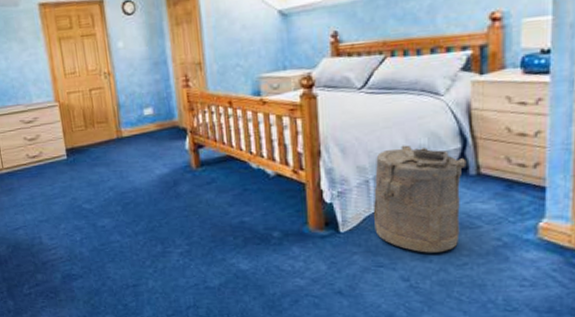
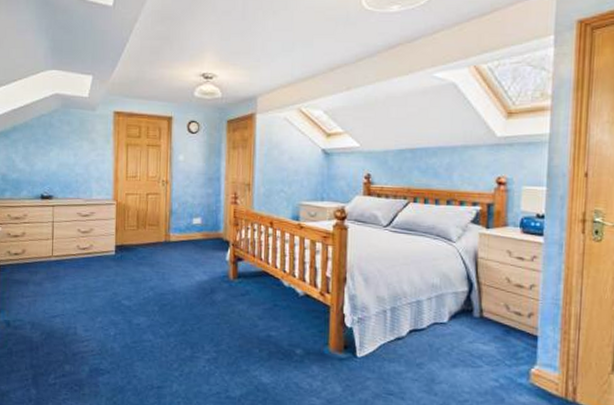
laundry hamper: present [373,145,466,253] -> none [387,282,472,387]

